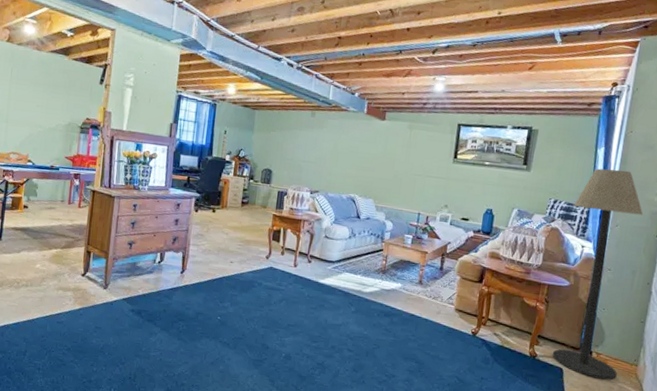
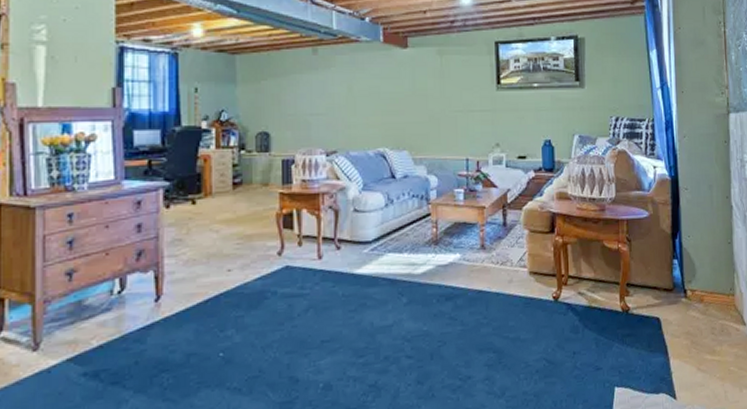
floor lamp: present [552,168,644,380] -> none [636,72,716,321]

